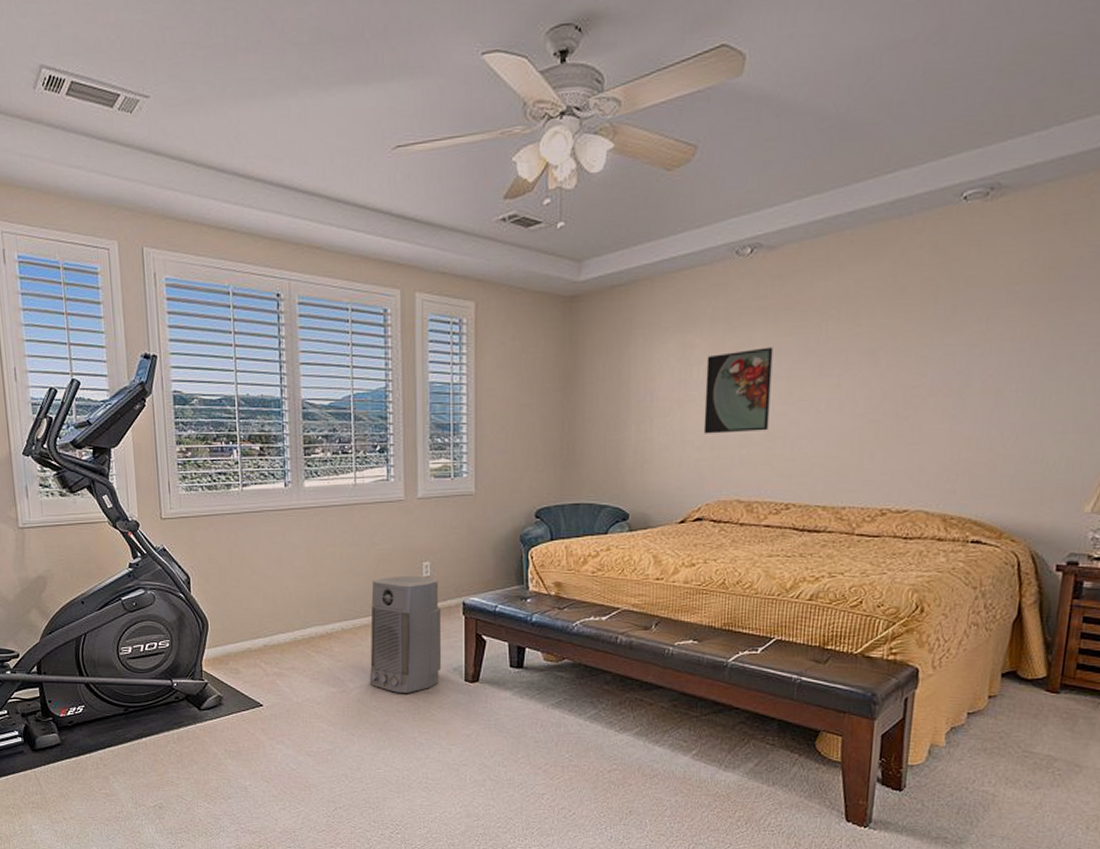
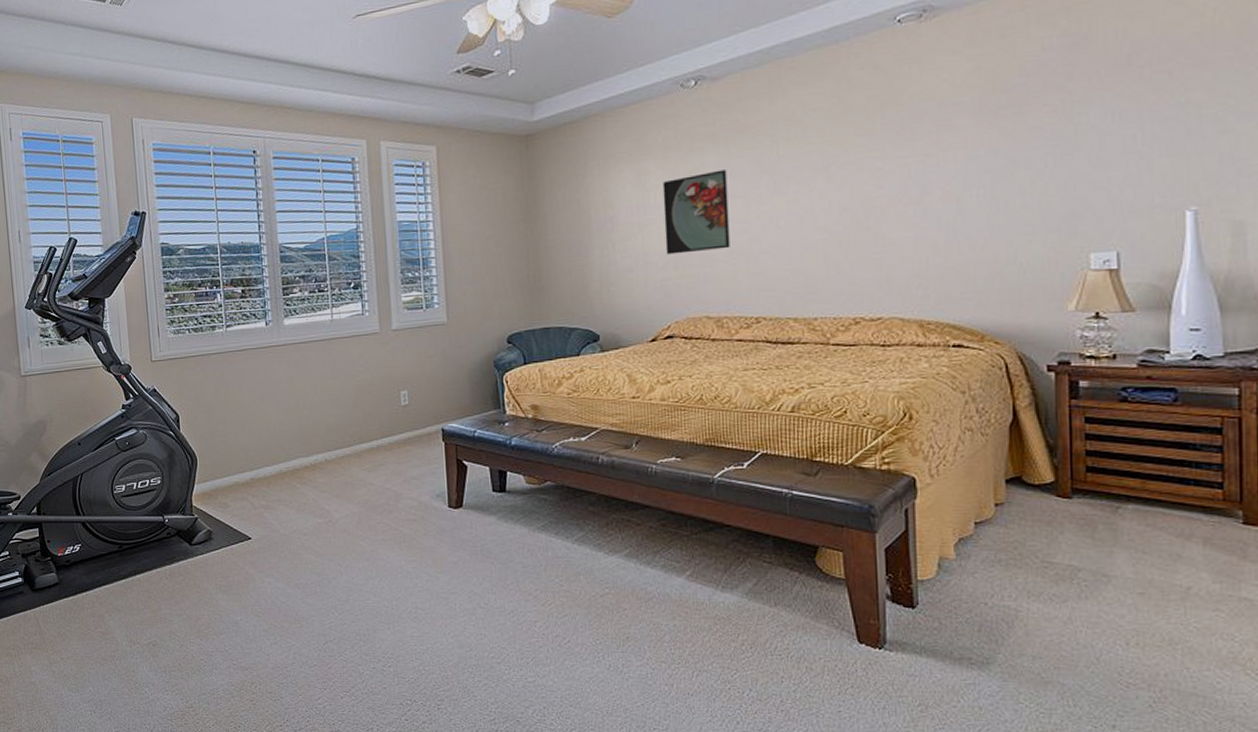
air purifier: present [369,577,442,693] -> none [352,405,425,521]

